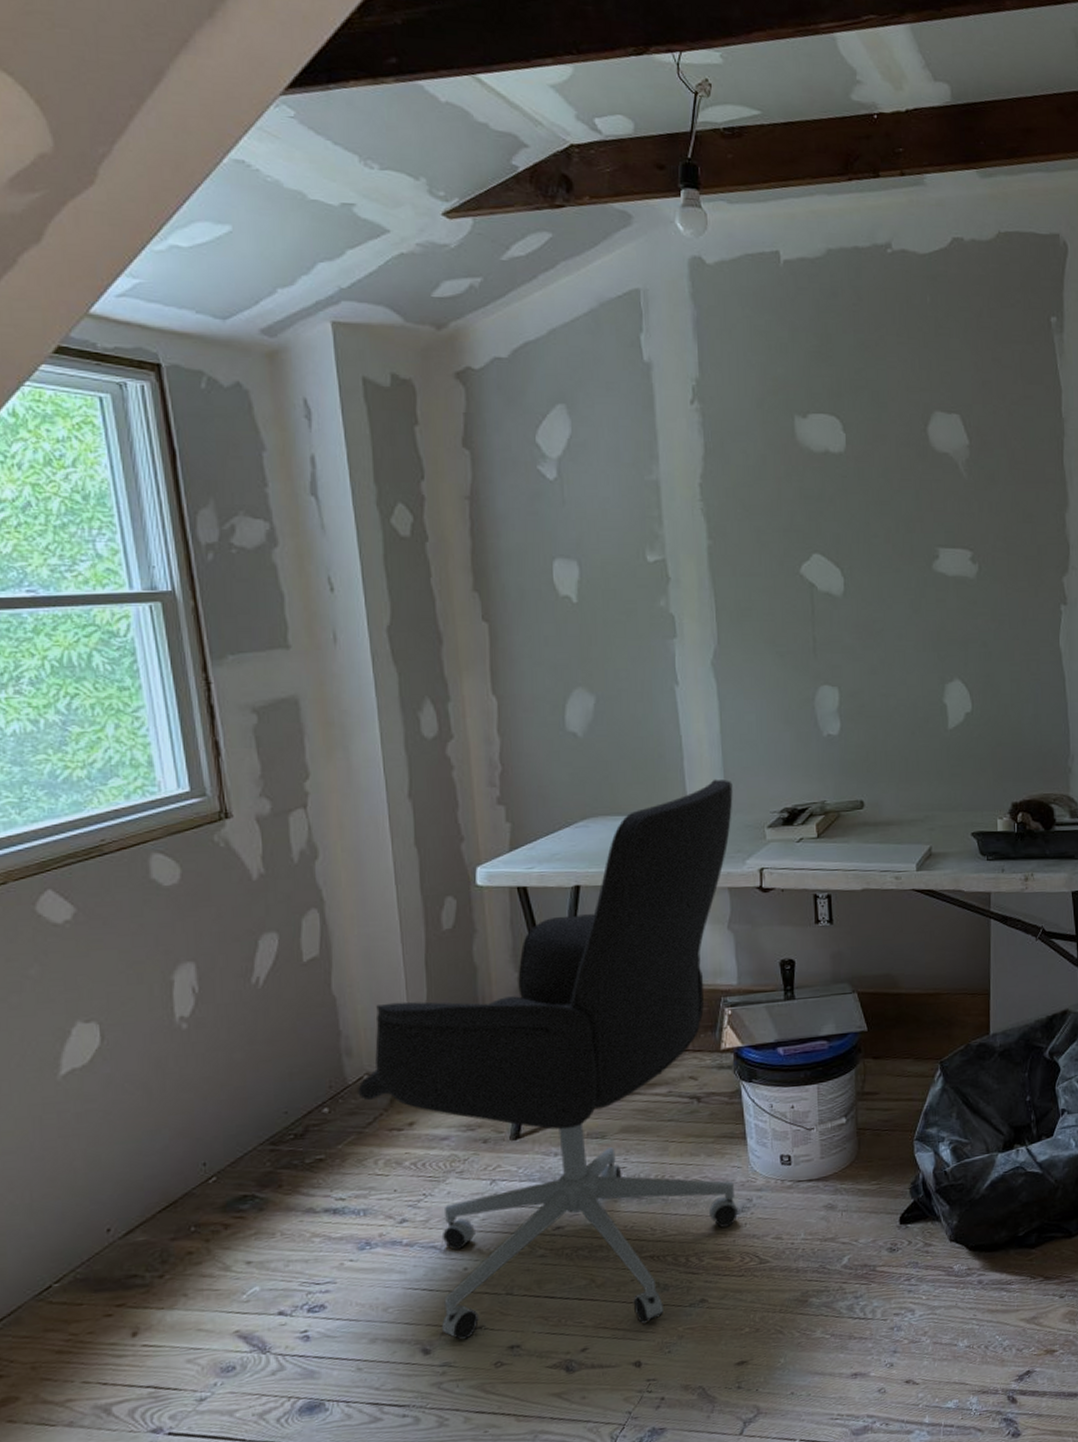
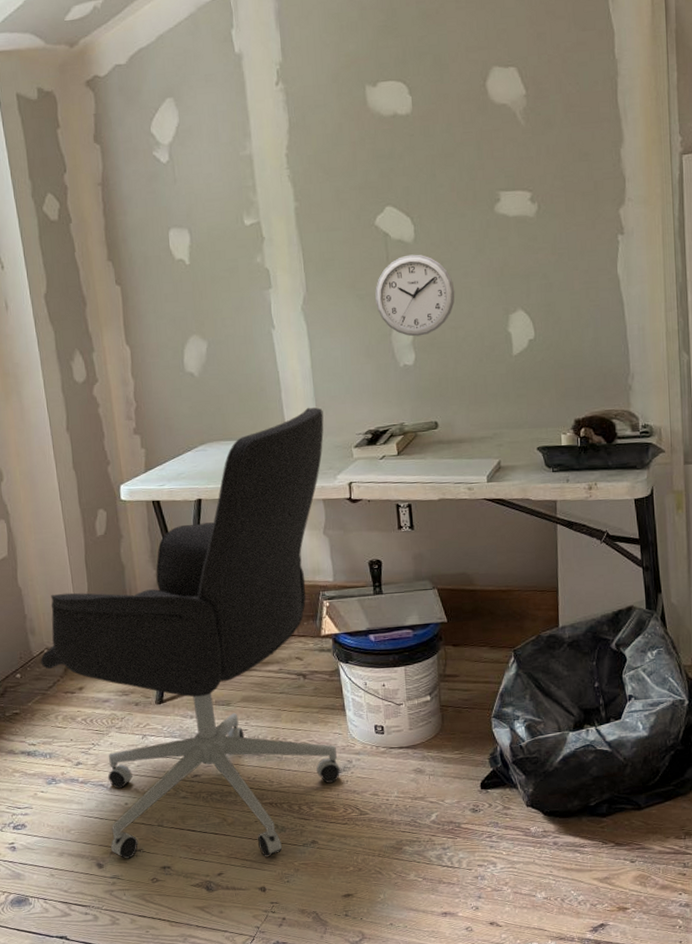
wall clock: none [796,610,887,703] -> present [374,254,455,337]

